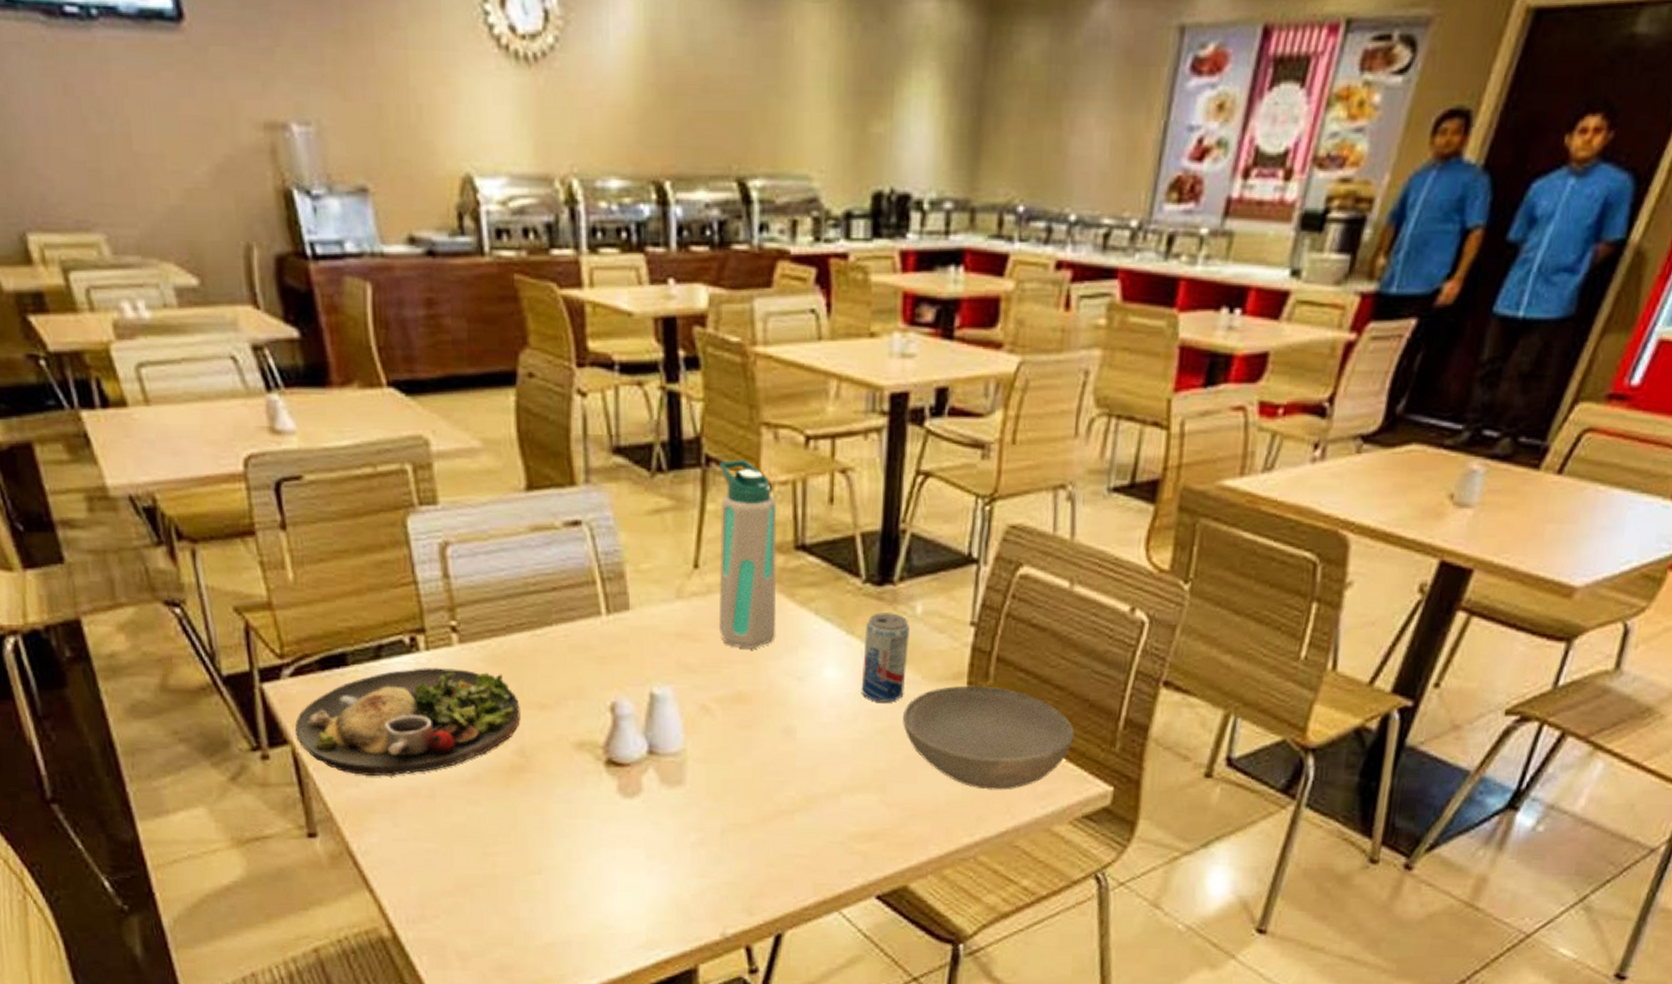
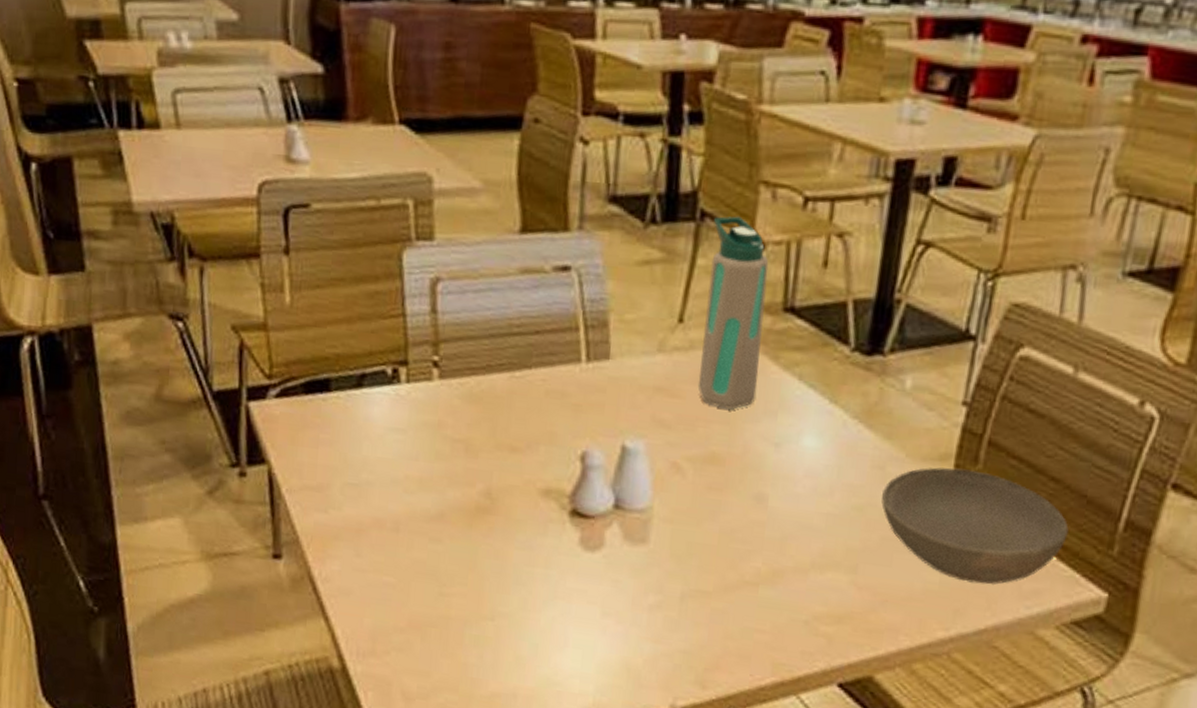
dinner plate: present [295,668,520,777] -> none [274,399,492,506]
beverage can: present [861,612,910,702] -> none [840,383,897,478]

